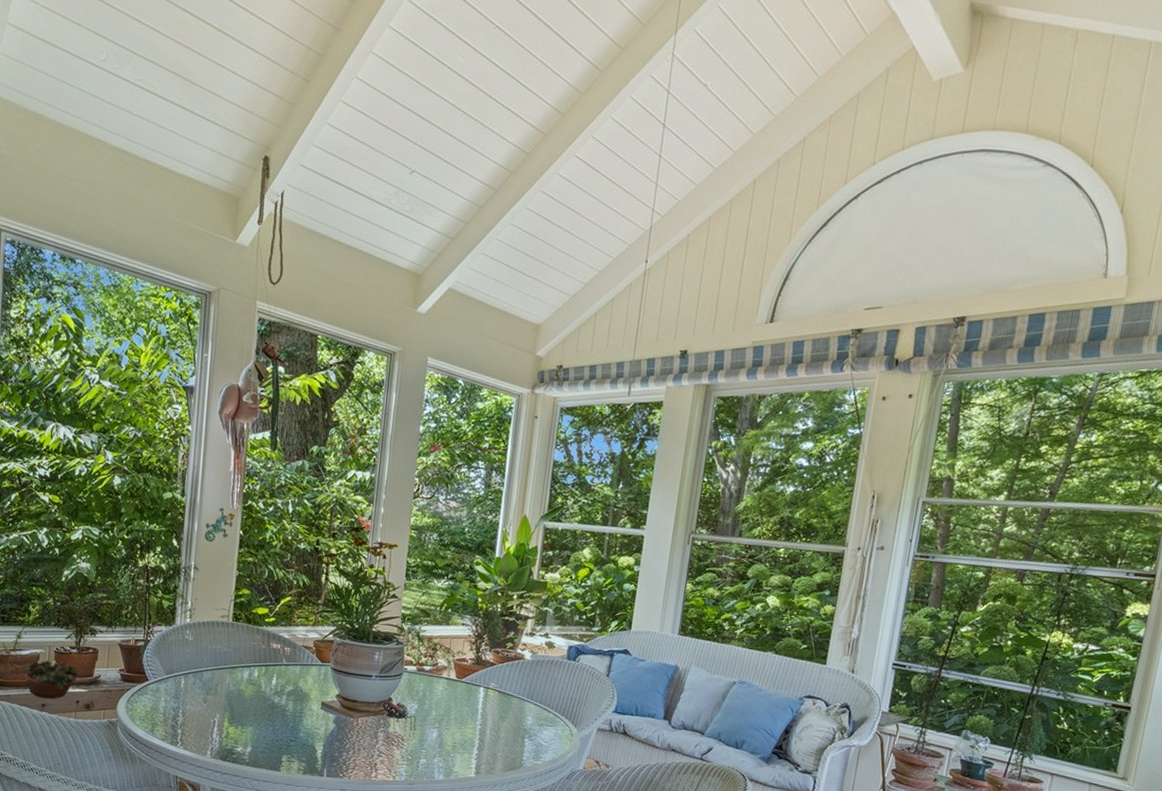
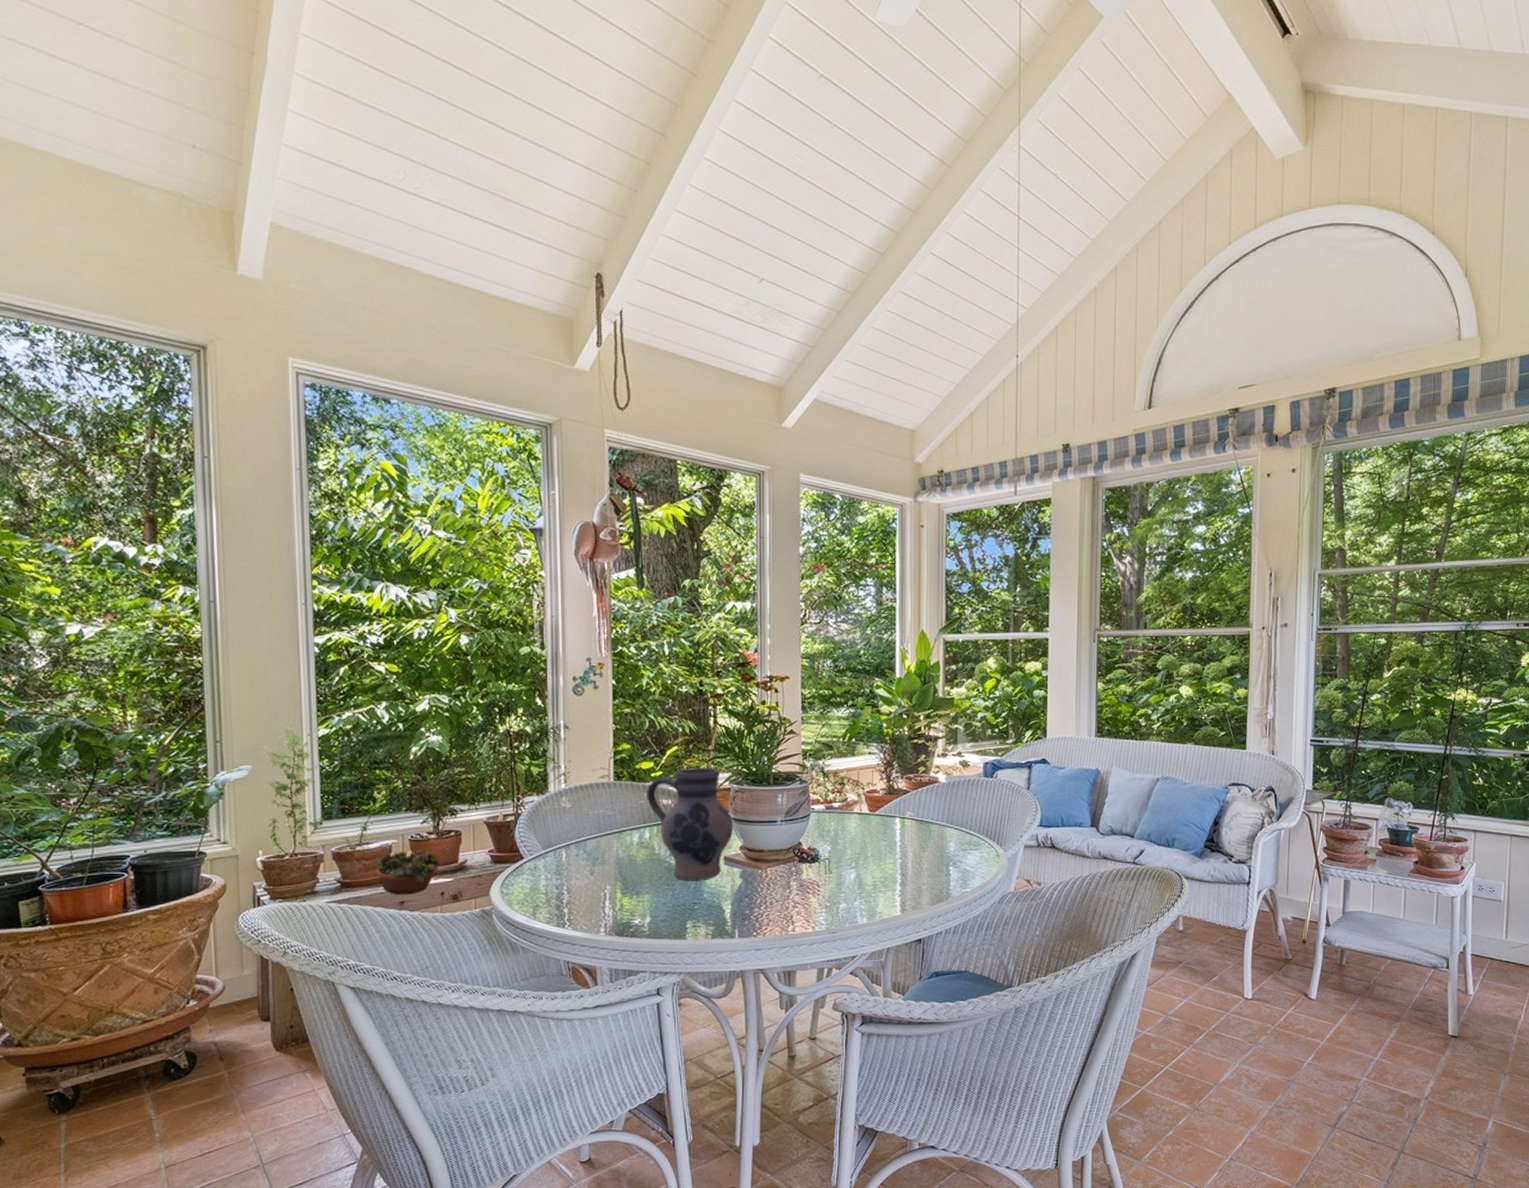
pitcher: none [258,617,333,721] -> present [646,767,734,880]

